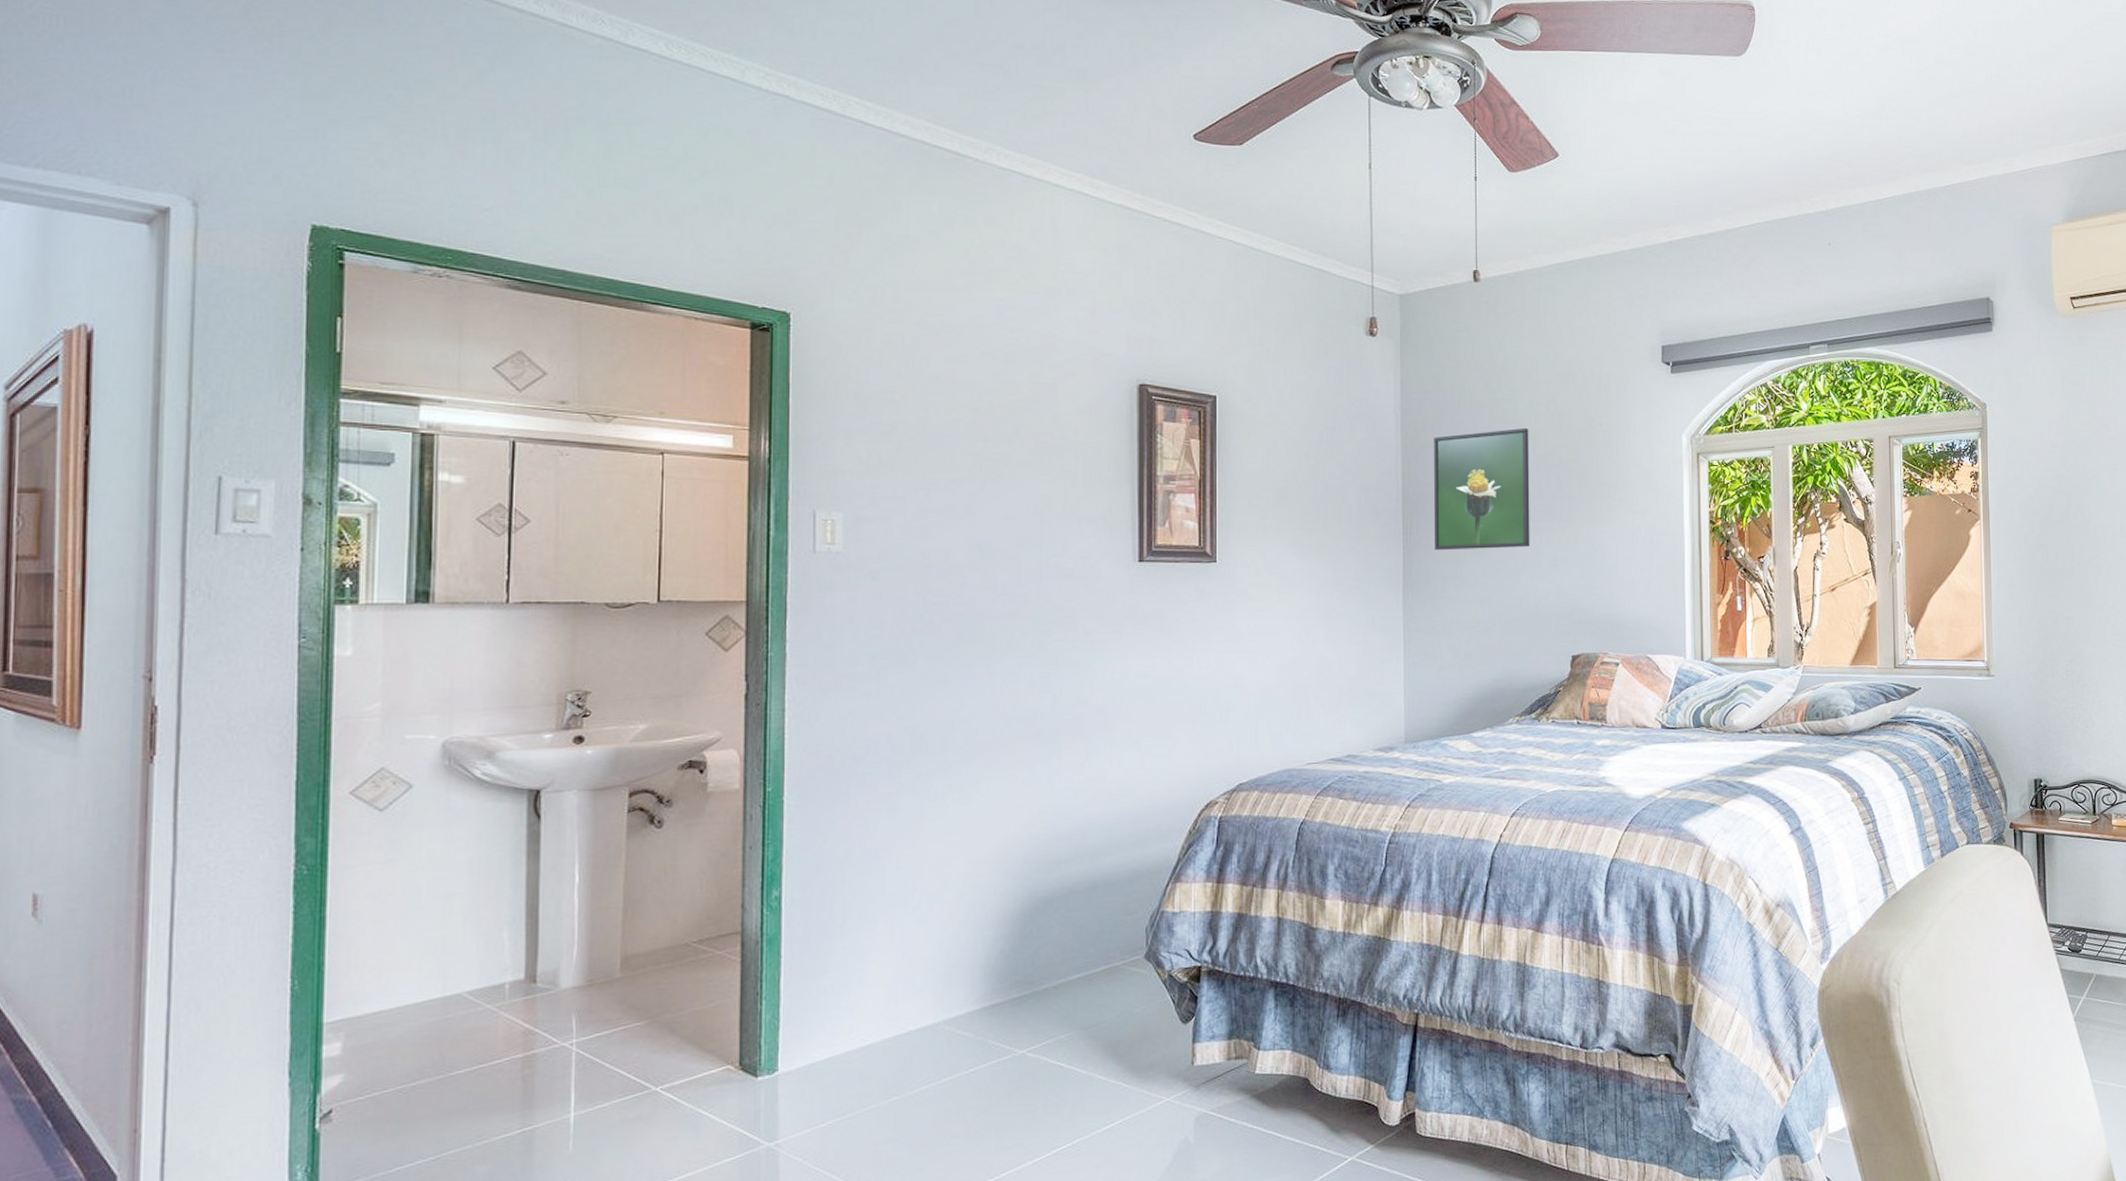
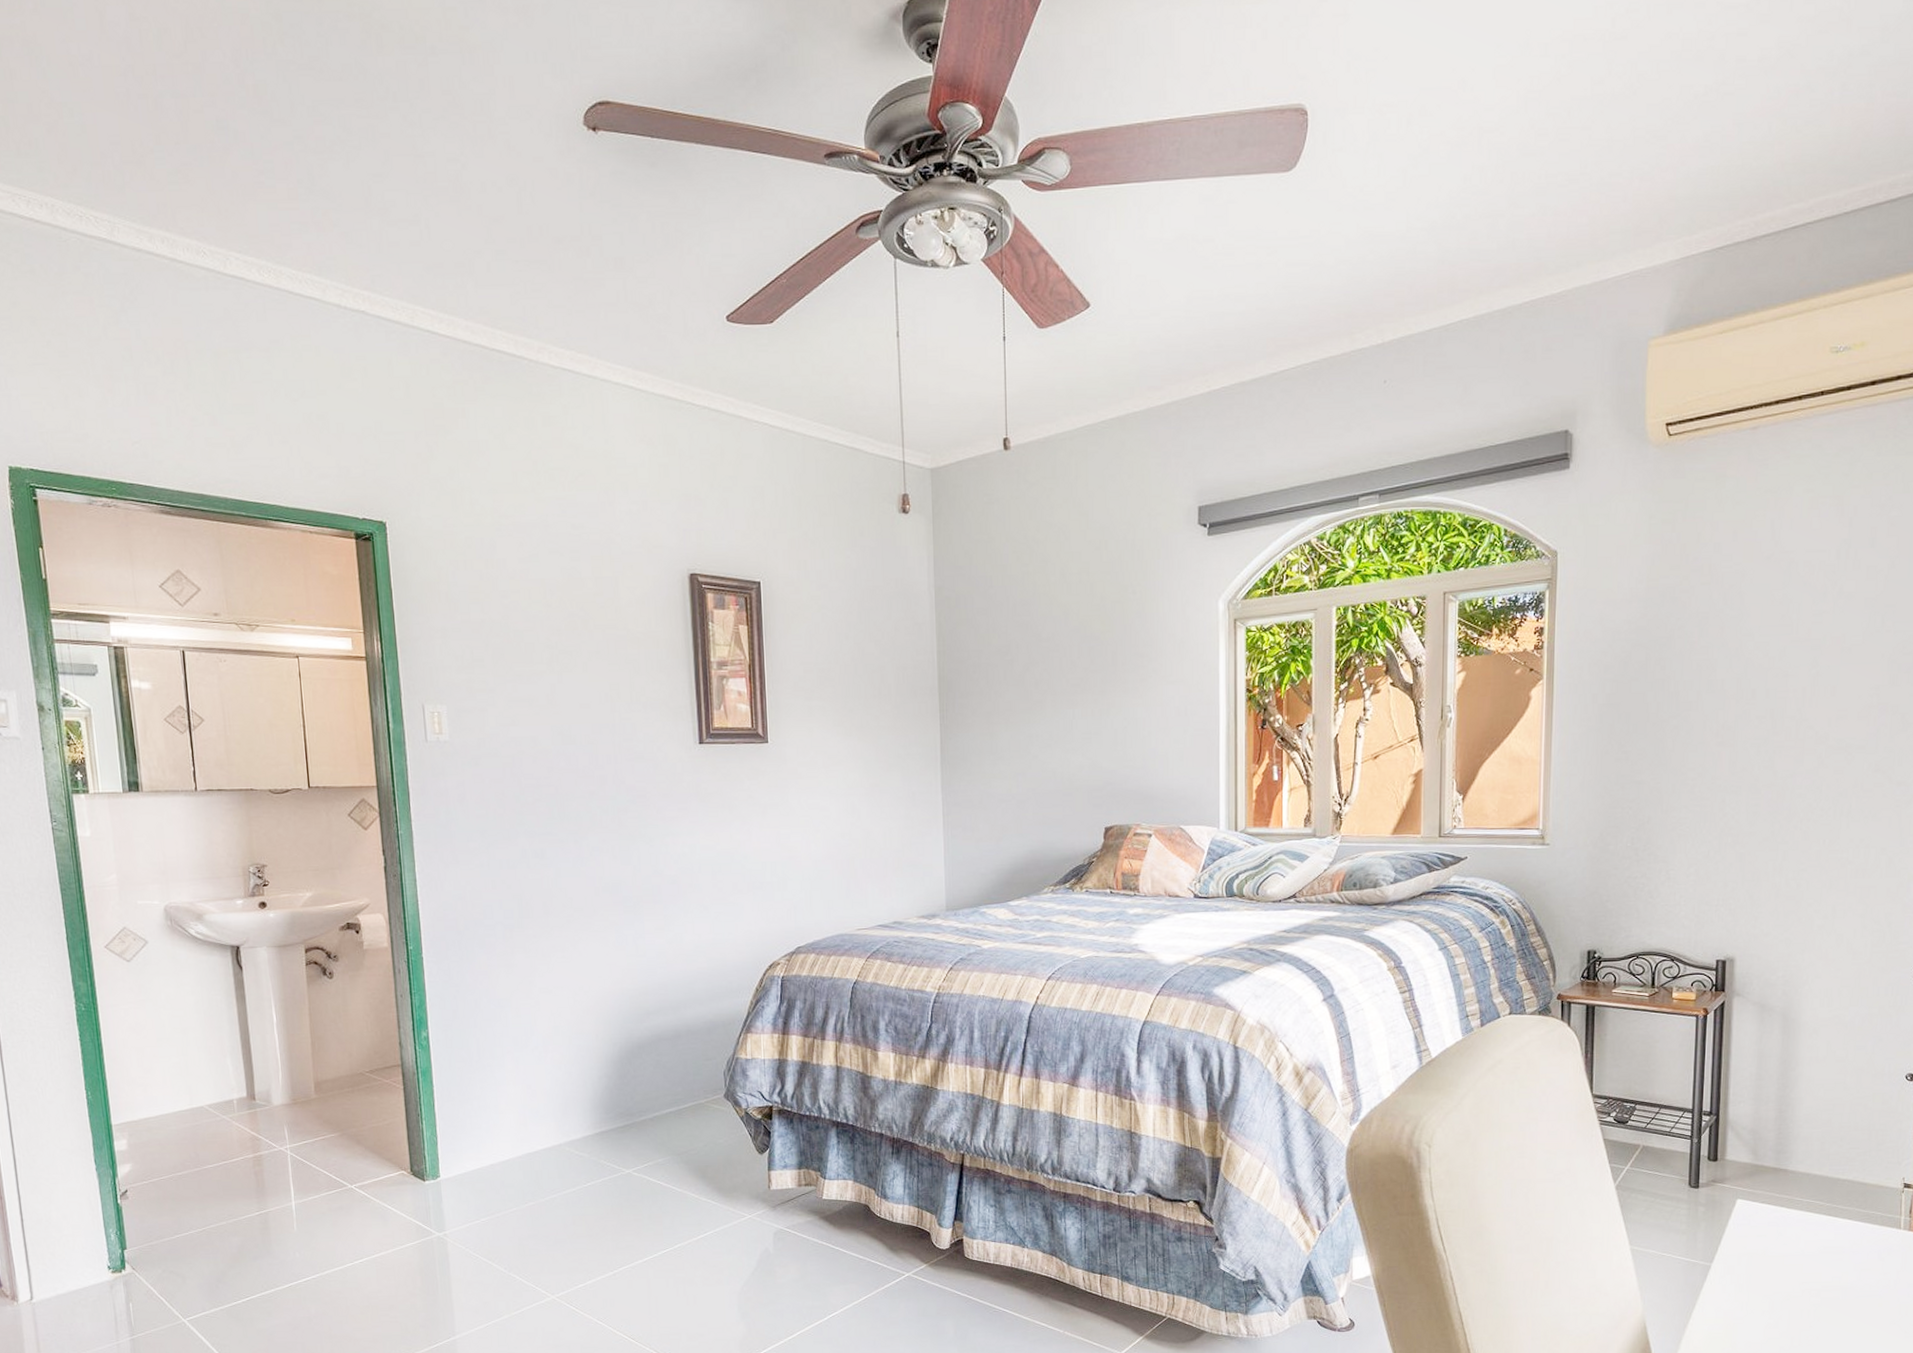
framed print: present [1434,427,1530,550] -> none [967,600,1063,727]

